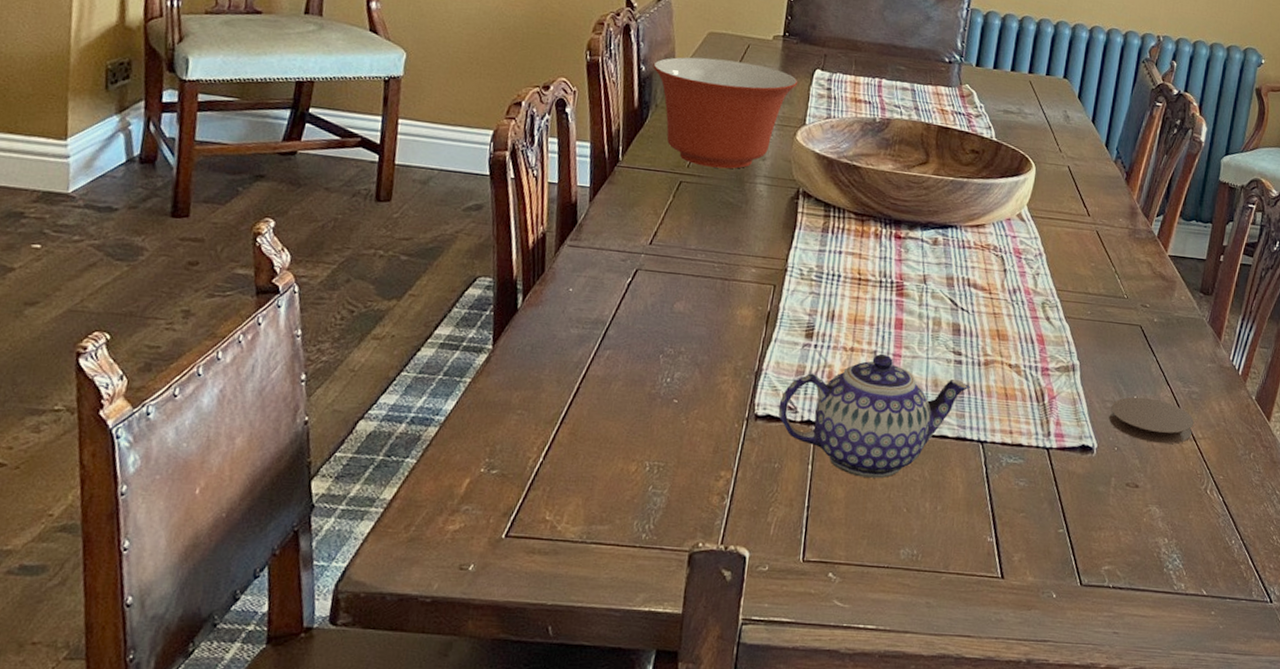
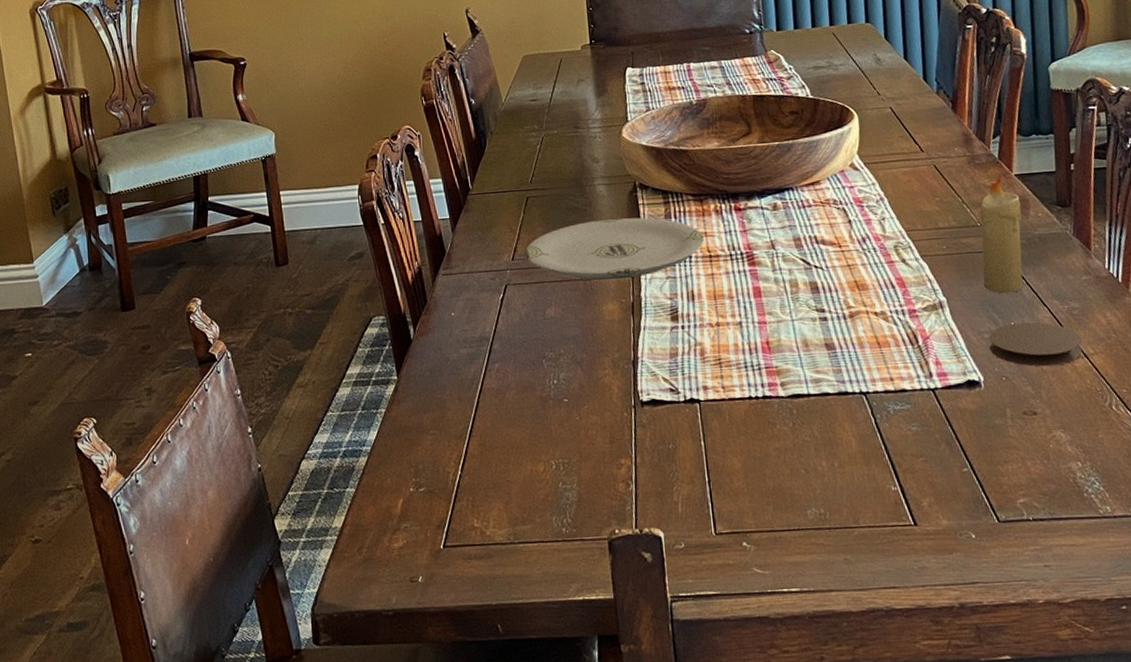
mixing bowl: present [653,57,798,169] -> none [481,75,613,180]
plate: none [665,219,858,287] -> present [525,217,705,280]
teapot: present [778,353,970,479] -> none [660,323,841,446]
candle: none [1117,254,1168,368] -> present [979,177,1023,294]

